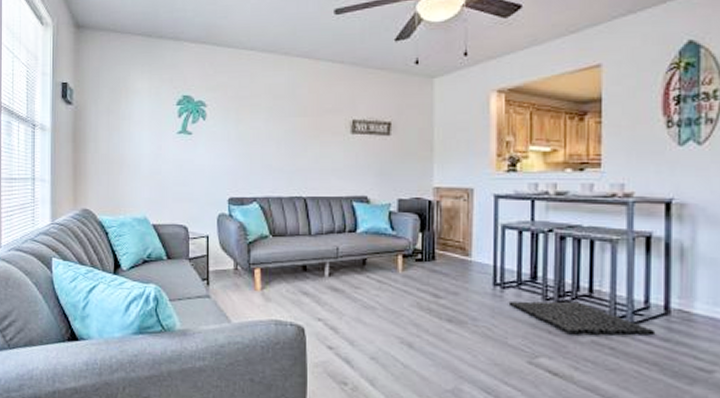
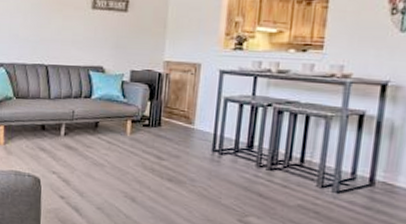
floor mat: present [508,300,654,336] -> none [224,165,358,203]

